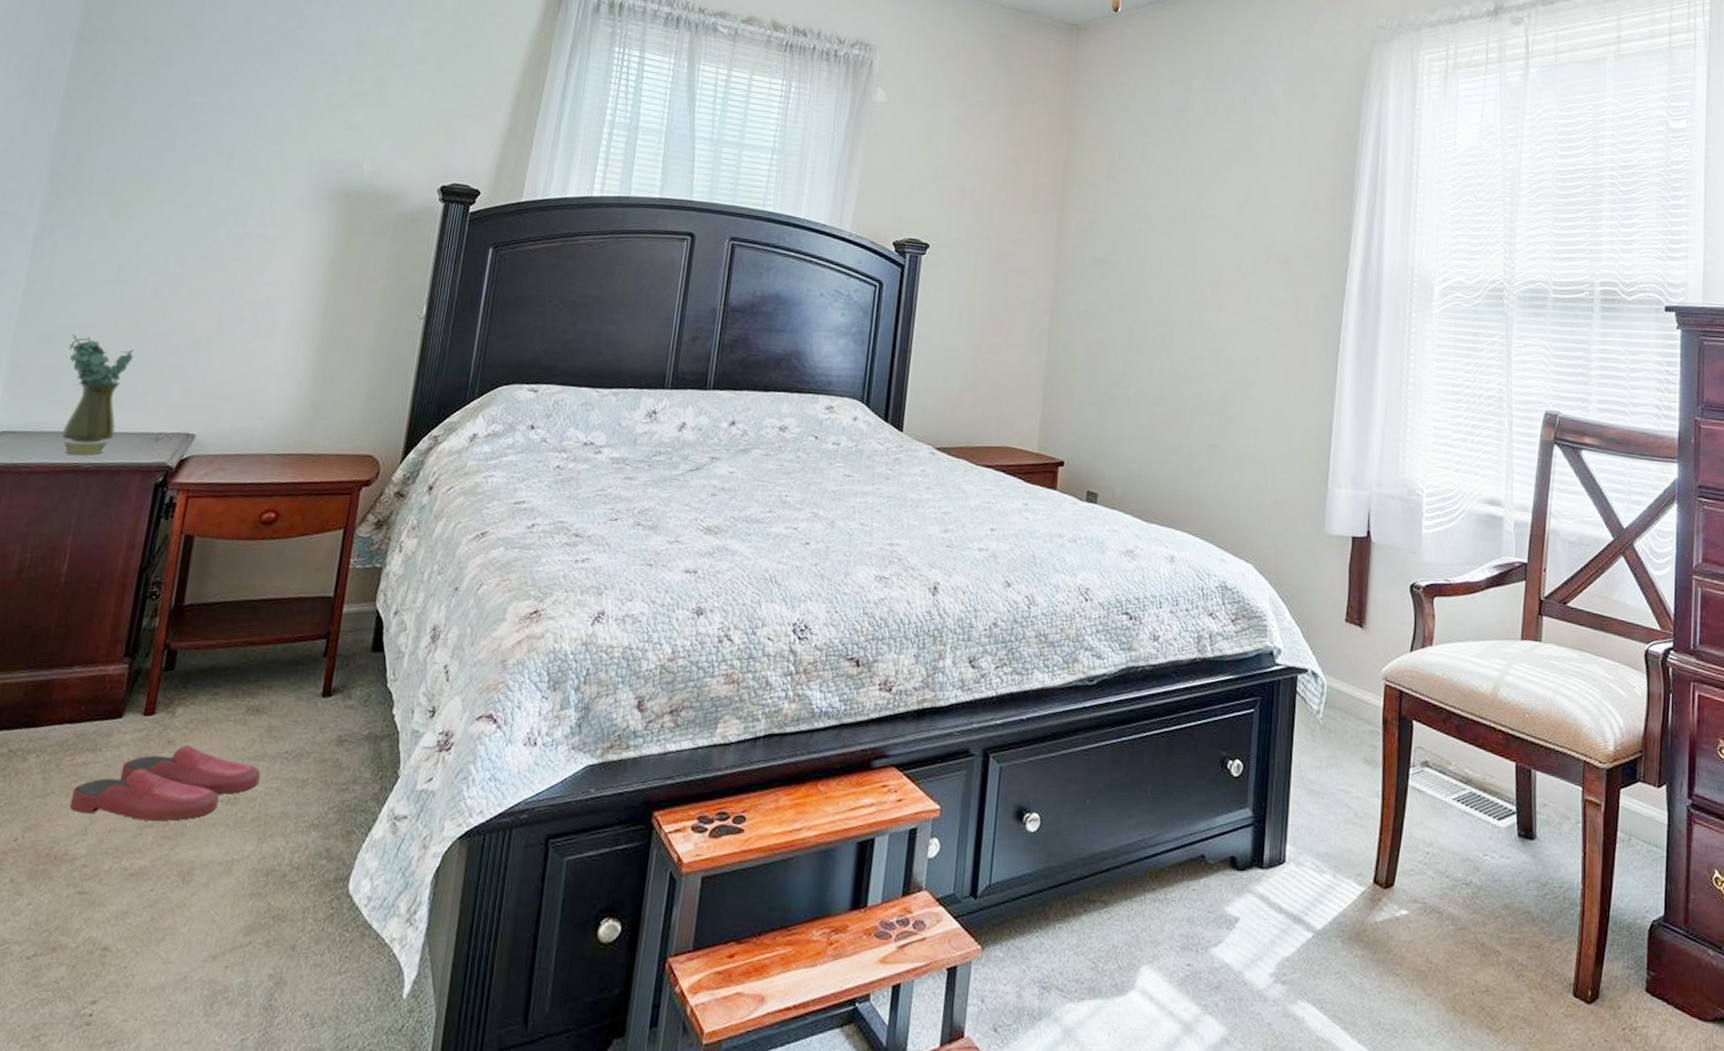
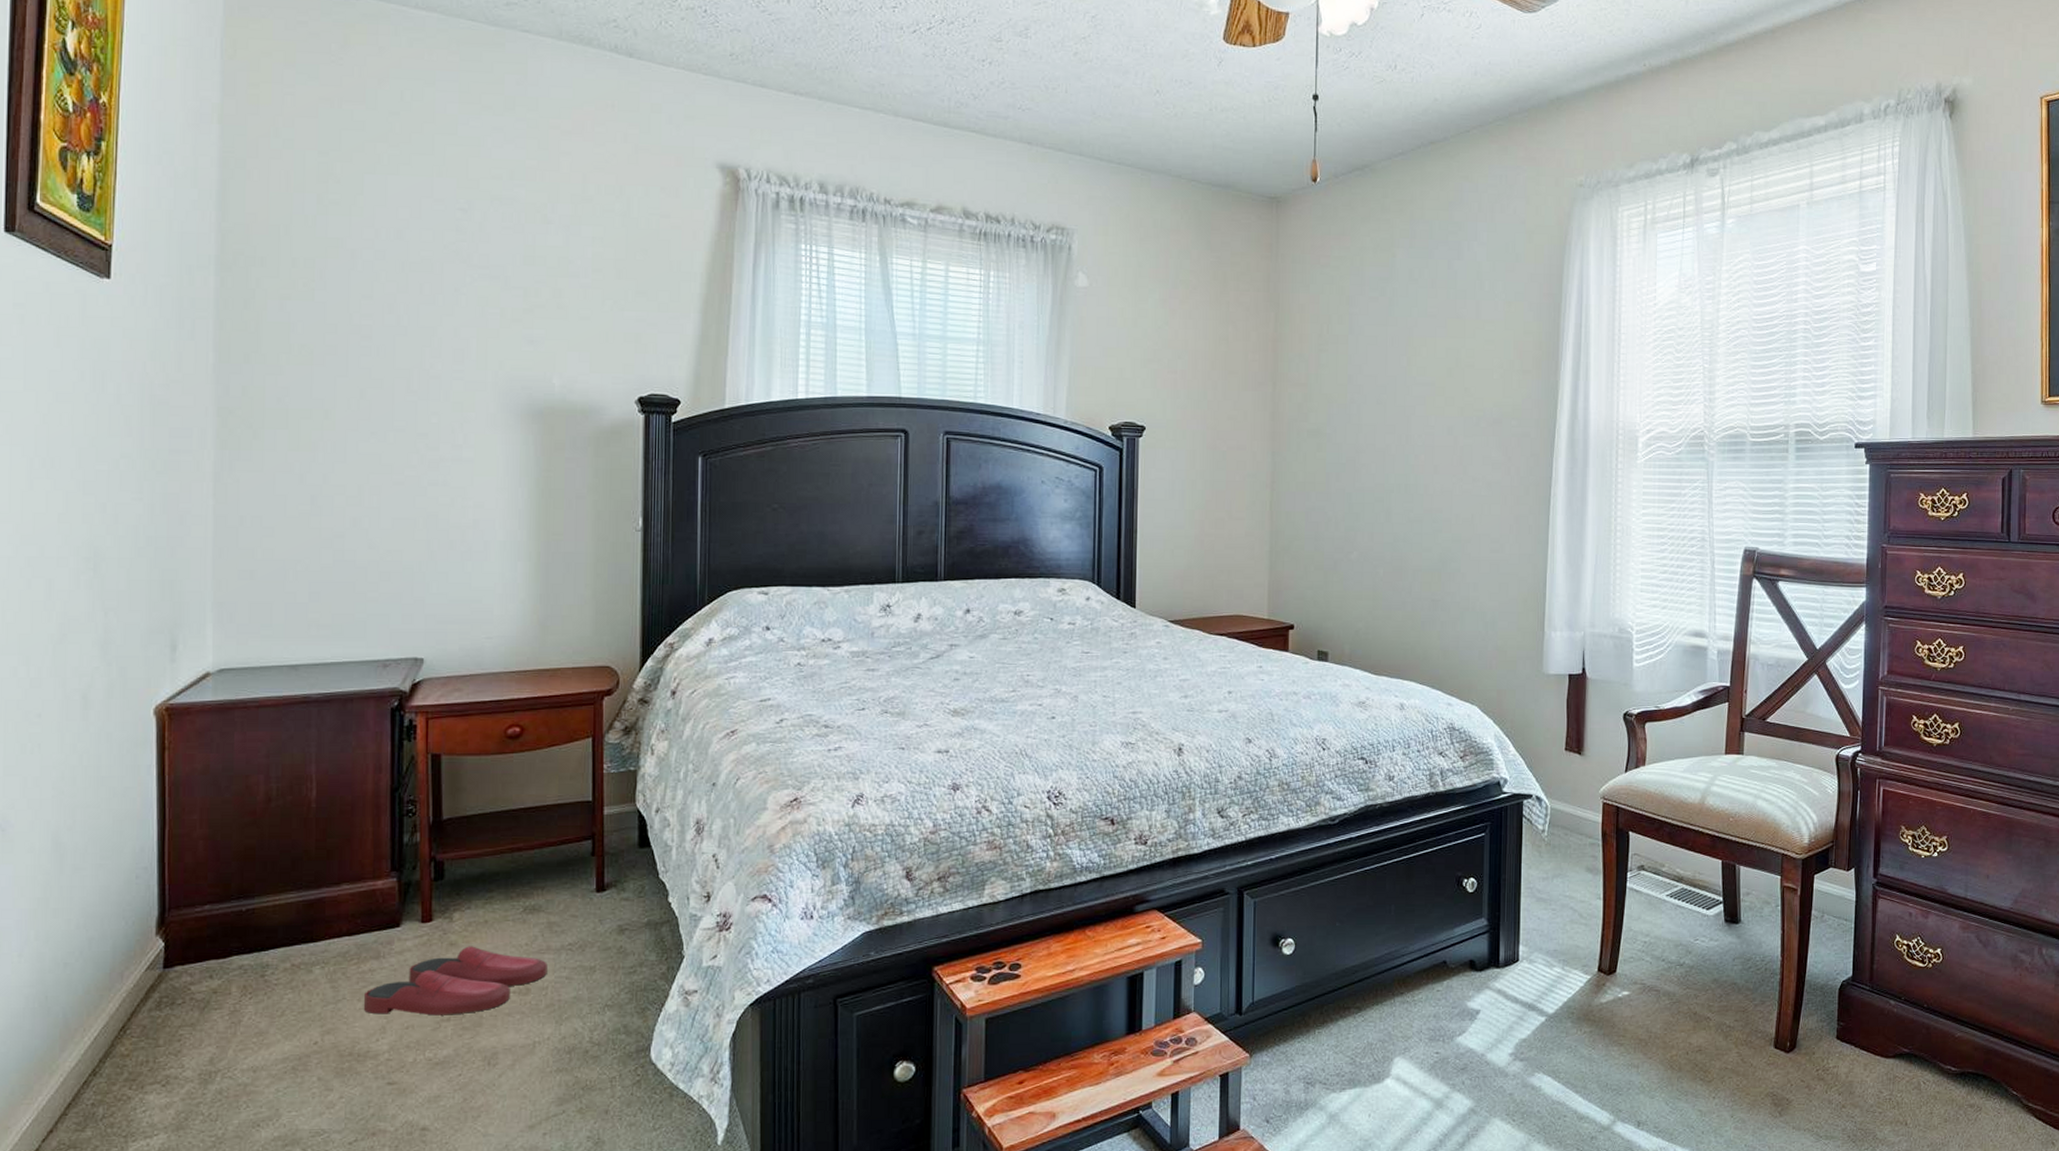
vase: present [61,334,133,456] -> none [275,568,344,687]

